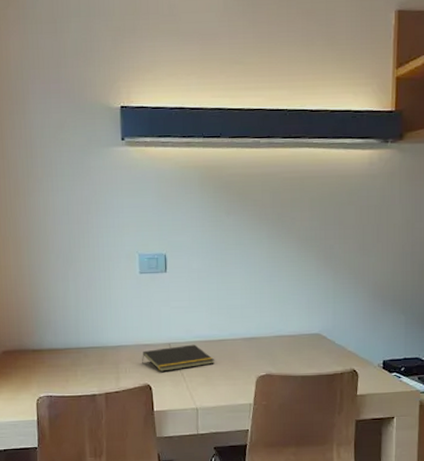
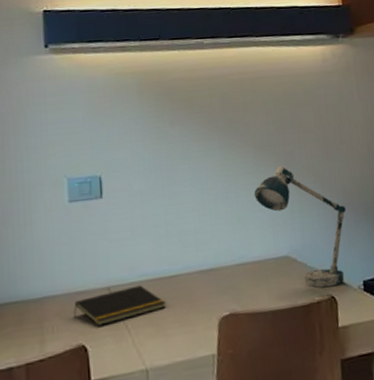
desk lamp: none [294,258,375,362] -> present [254,166,346,288]

